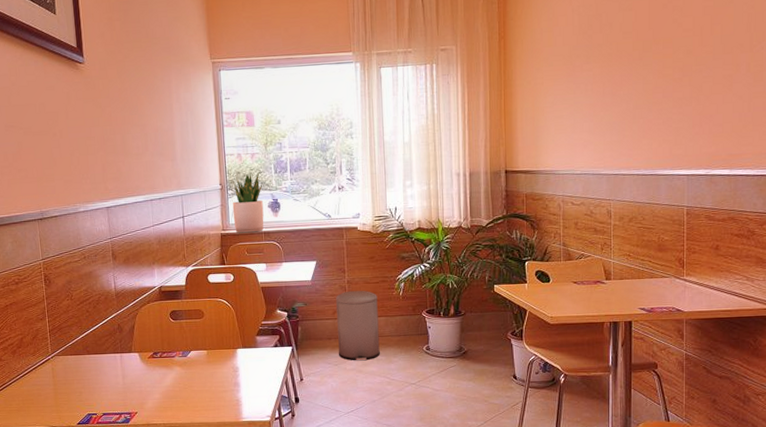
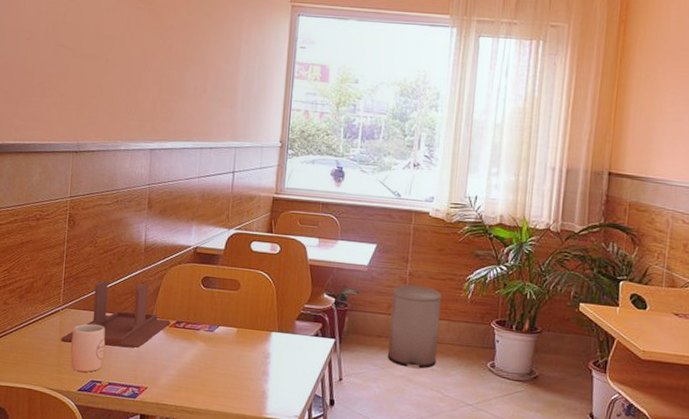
napkin holder: none [55,324,149,385] -> present [61,280,171,348]
mug: none [64,366,96,409] -> present [70,323,106,373]
planter: present [232,171,264,233] -> none [289,132,329,202]

